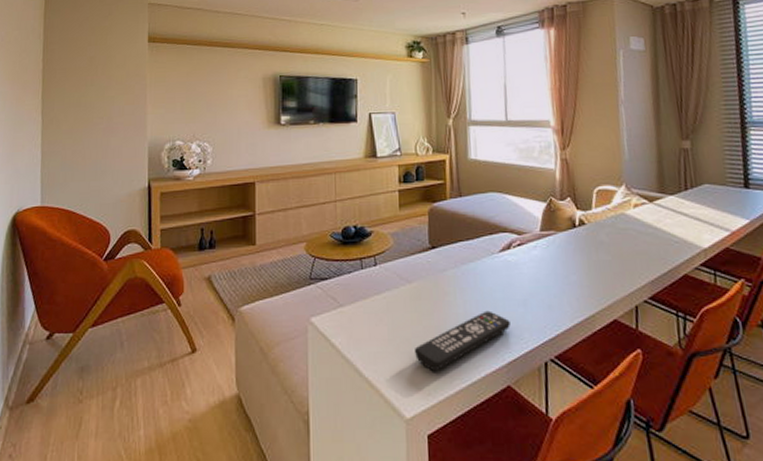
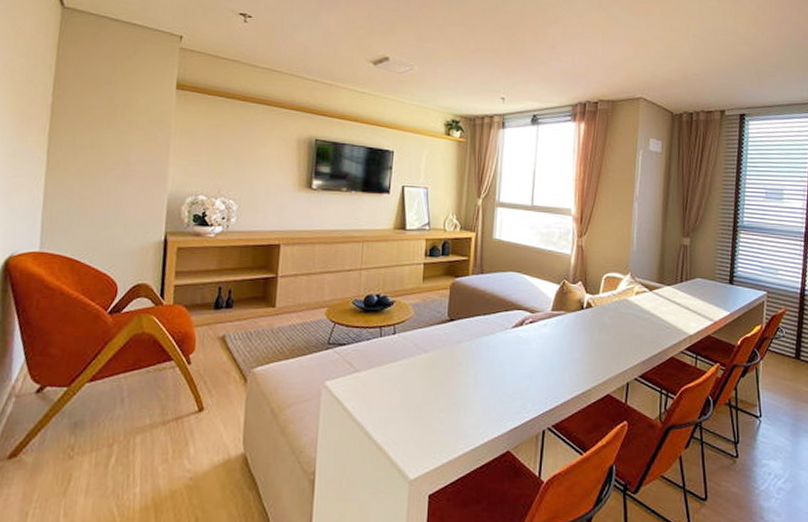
remote control: present [415,310,510,372] -> none [424,381,515,437]

